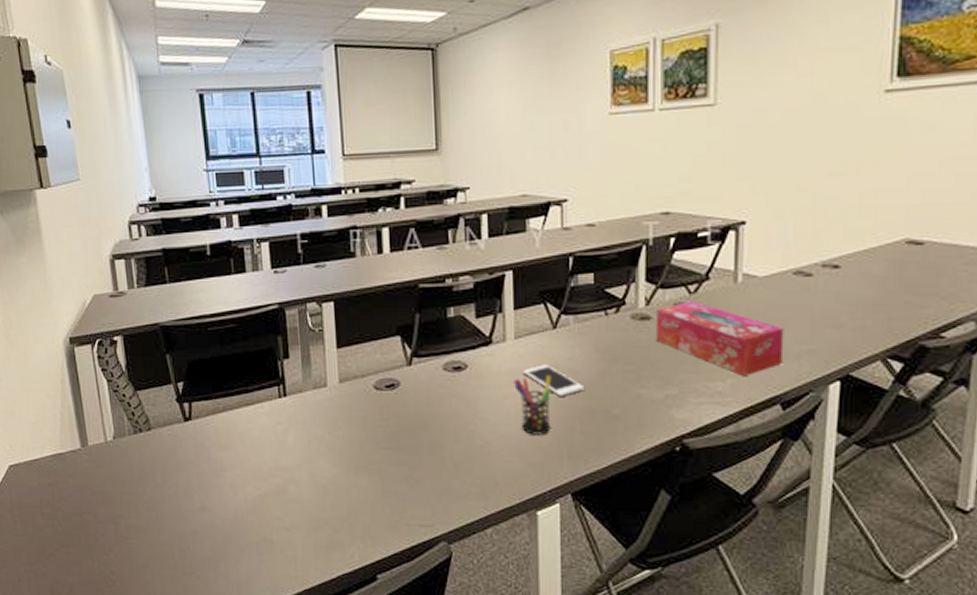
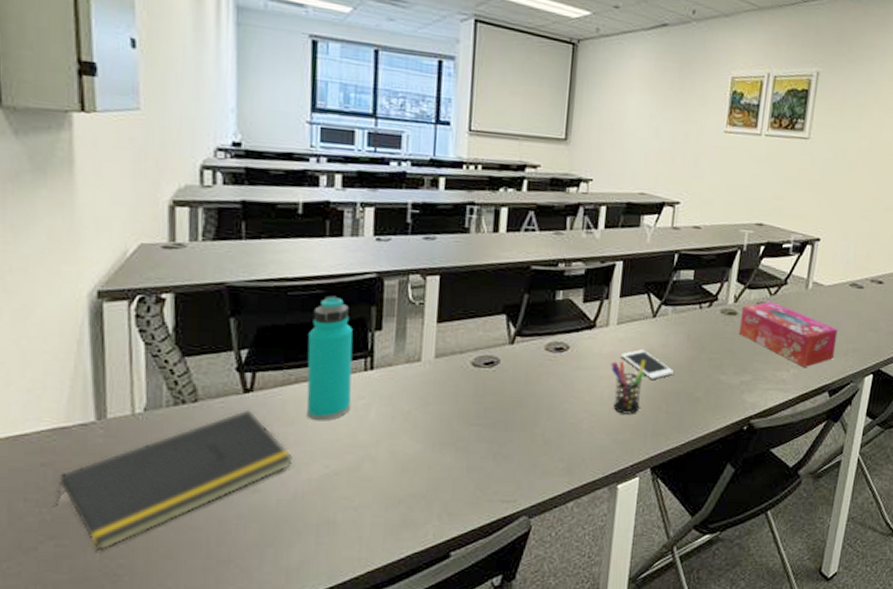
notepad: none [62,436,230,558] -> present [55,409,293,550]
water bottle: none [228,328,272,446] -> present [306,295,353,421]

